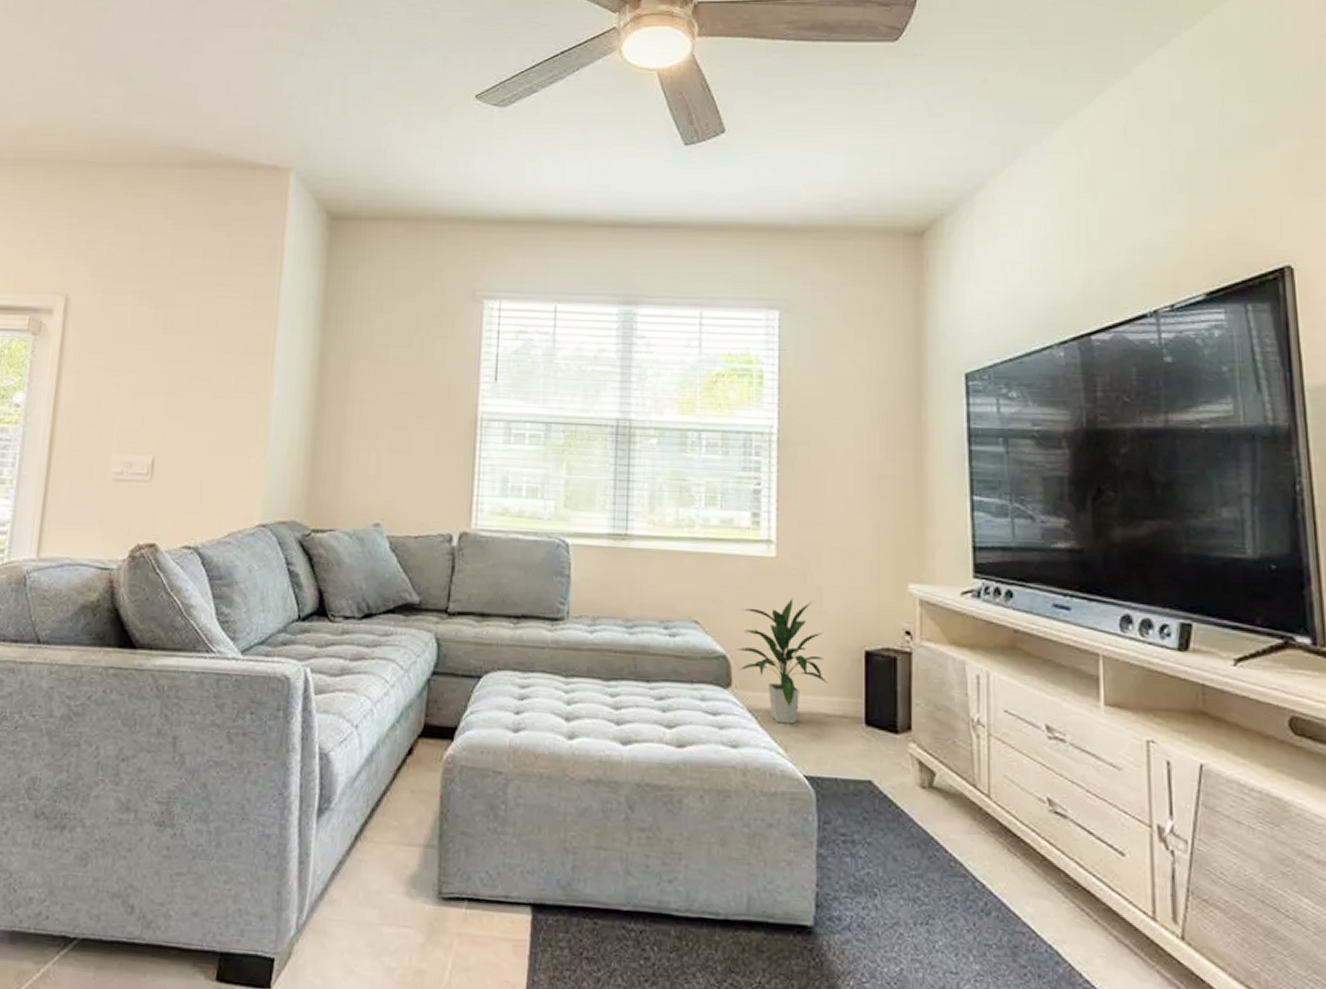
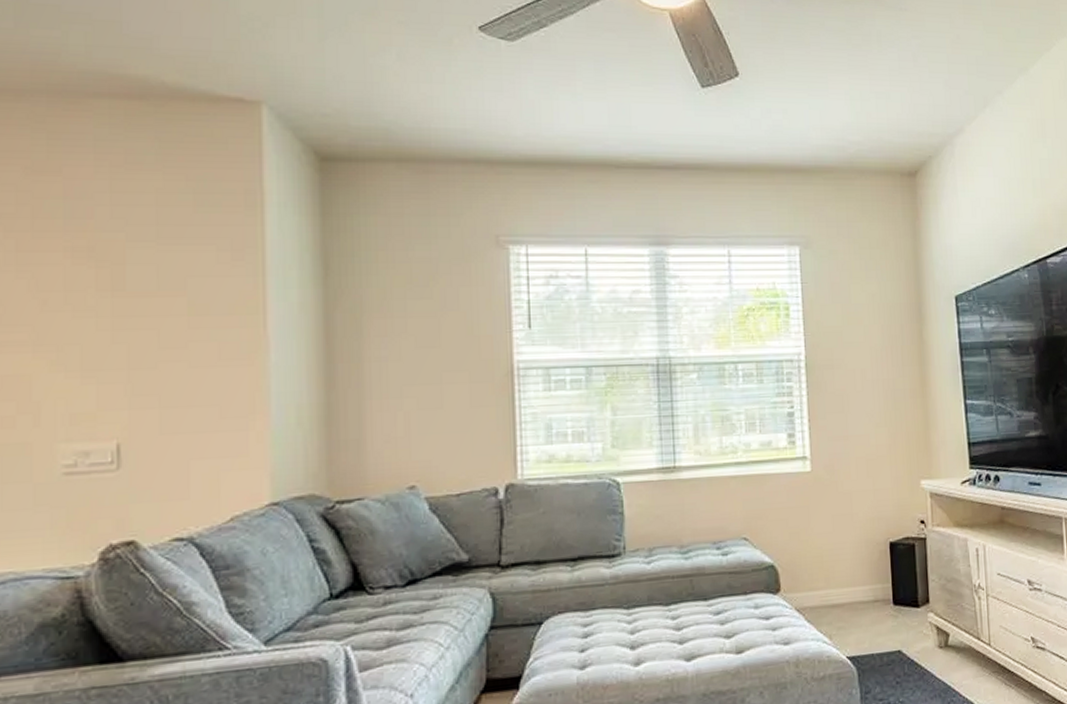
indoor plant: present [736,599,829,724] -> none [782,505,862,617]

